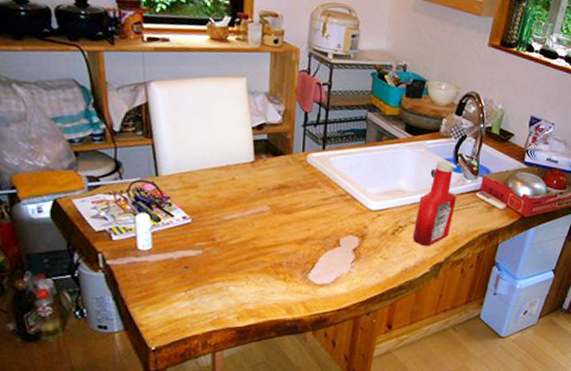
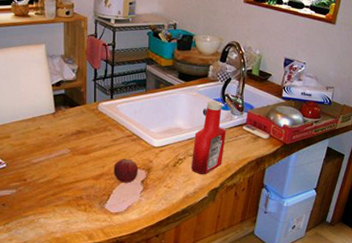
fruit: none [321,221,351,251] -> present [113,158,138,183]

